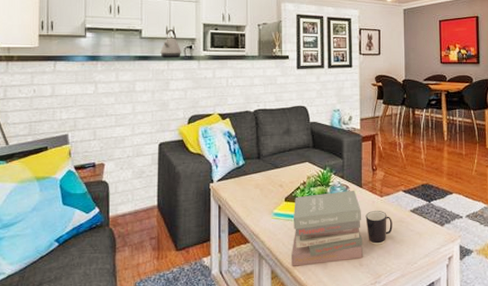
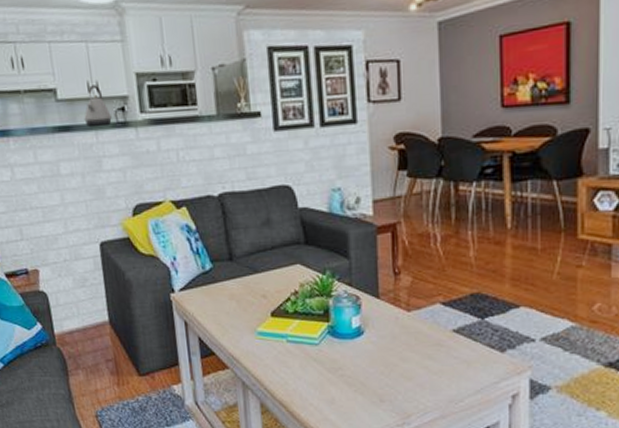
books: present [290,190,364,266] -> none [284,301,385,399]
mug: present [365,210,392,245] -> none [386,329,426,375]

